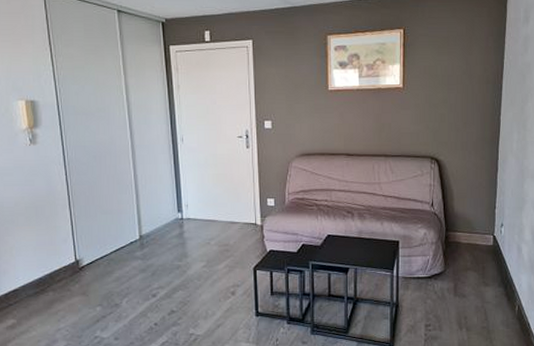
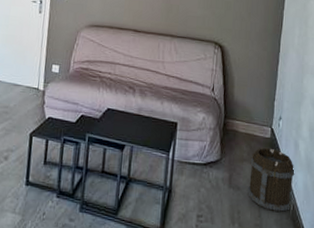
wooden barrel: none [473,254,519,313] -> present [248,147,295,212]

